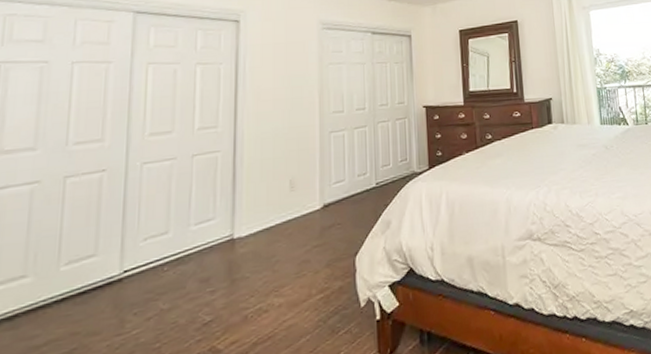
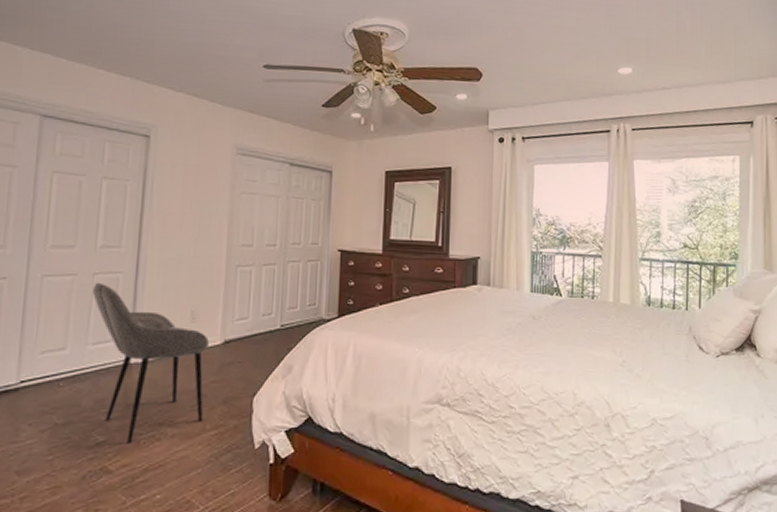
armchair: none [191,163,309,320] -> present [92,282,209,444]

